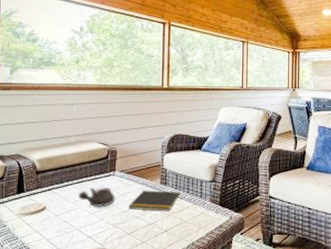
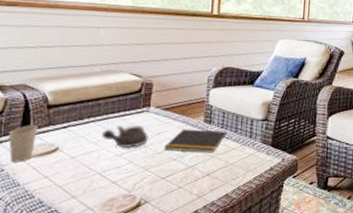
cup: none [9,188,30,219] -> present [9,125,38,162]

